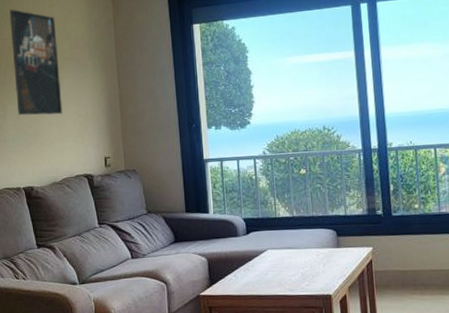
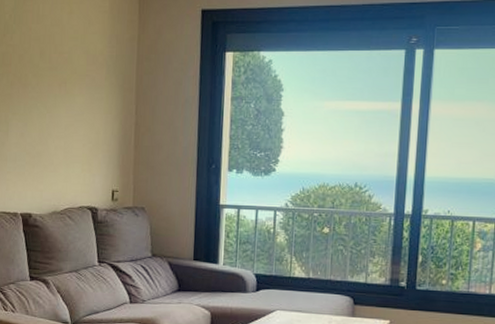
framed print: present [9,9,63,116] -> none [21,12,73,137]

